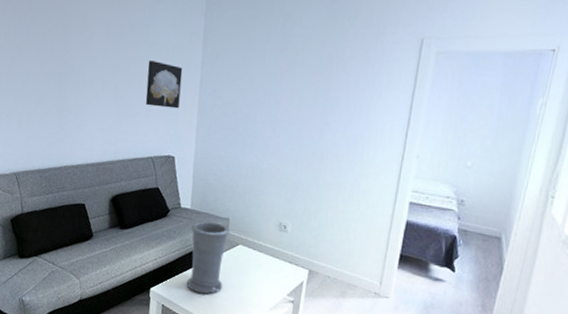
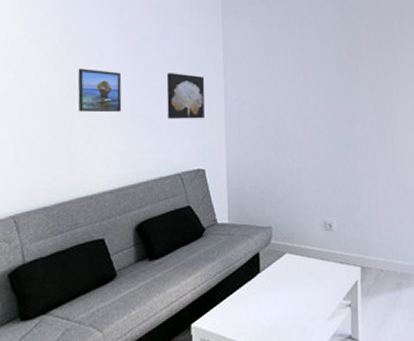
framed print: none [70,48,108,94] -> present [77,68,122,113]
vase: present [186,221,230,294] -> none [230,233,274,318]

